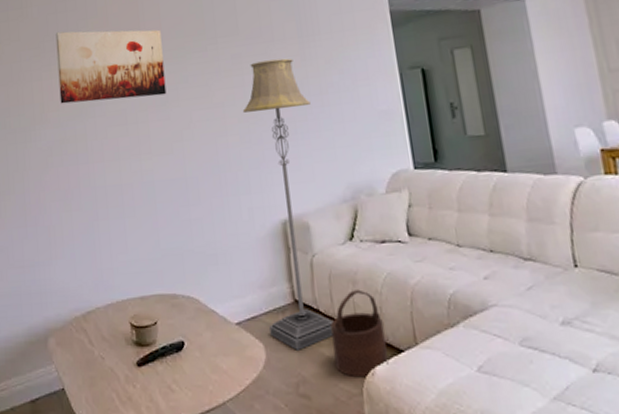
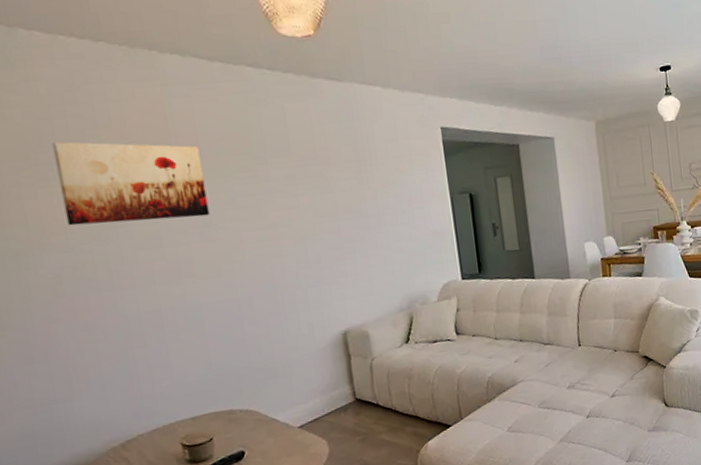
floor lamp: present [242,58,334,350] -> none [298,181,392,441]
wooden bucket: present [331,289,389,378] -> none [389,382,439,453]

